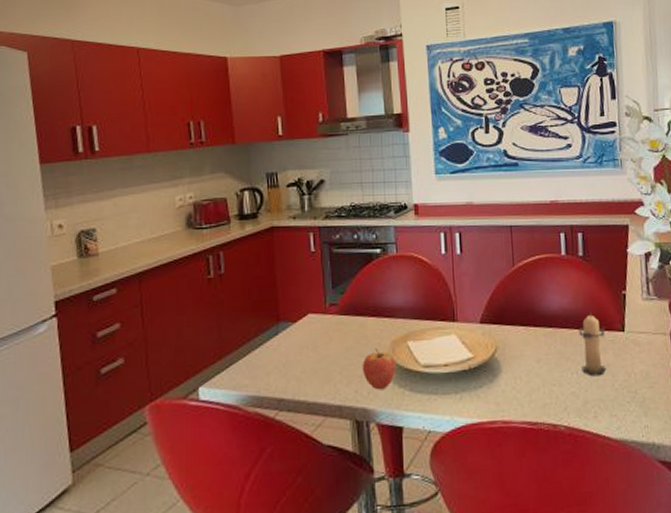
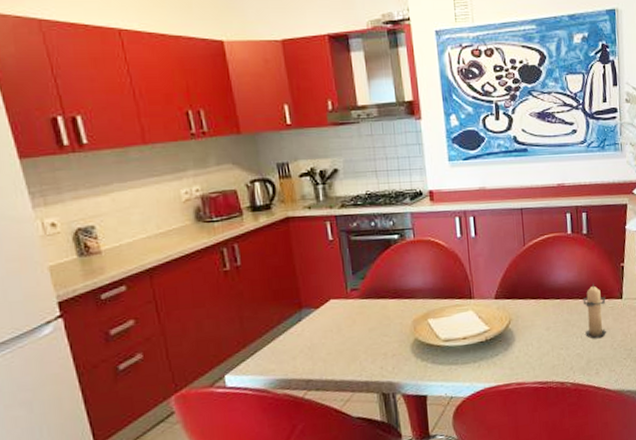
fruit: present [362,349,396,390] -> none [385,328,418,365]

